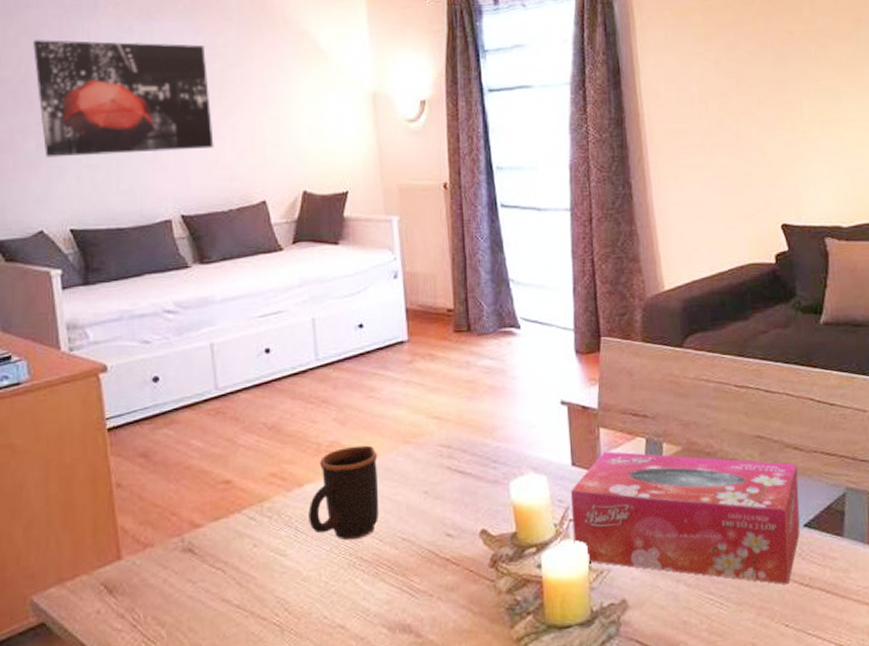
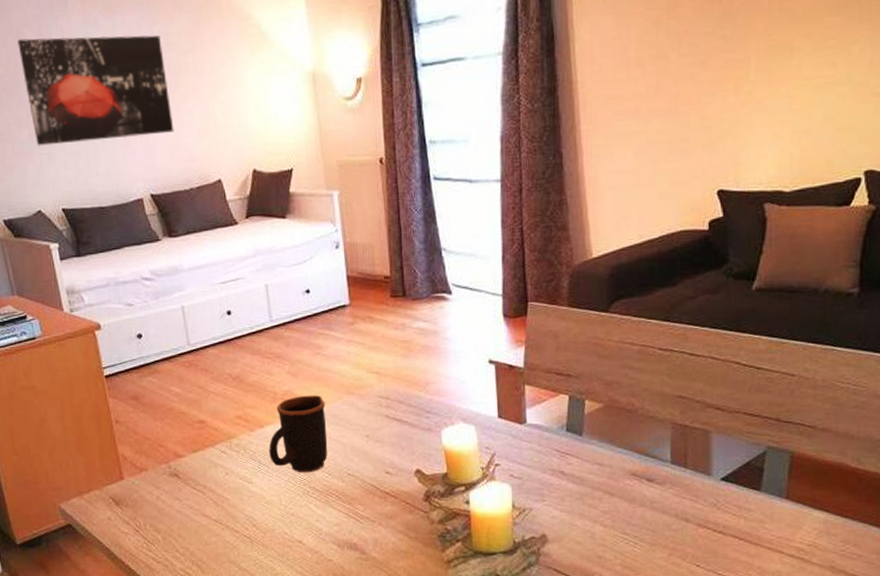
tissue box: present [570,451,800,585] -> none [496,406,718,531]

